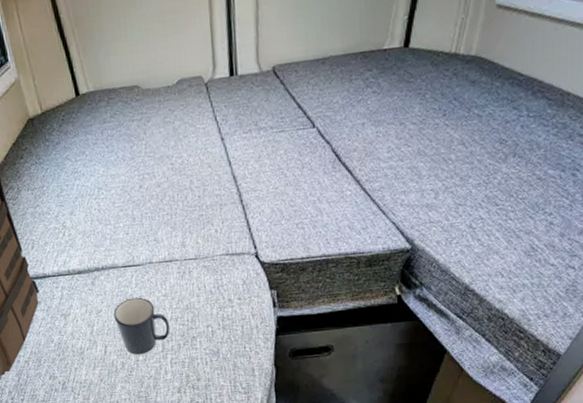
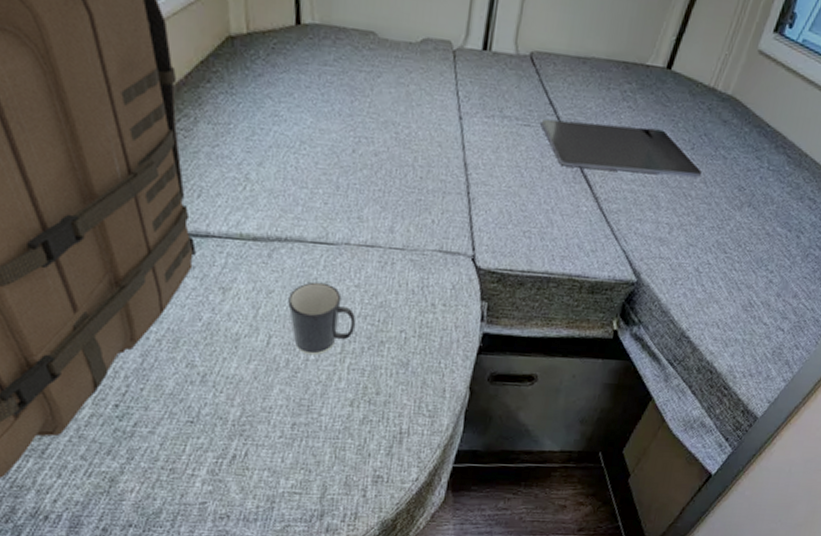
tablet: none [293,105,458,160] -> present [540,119,702,177]

